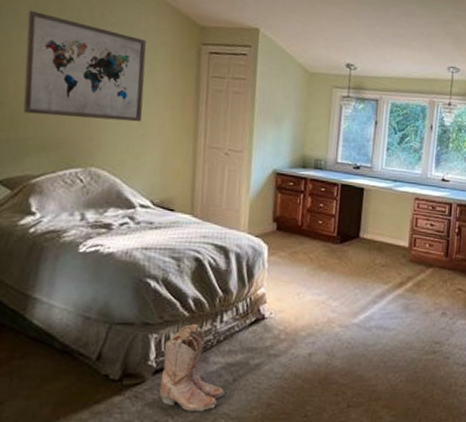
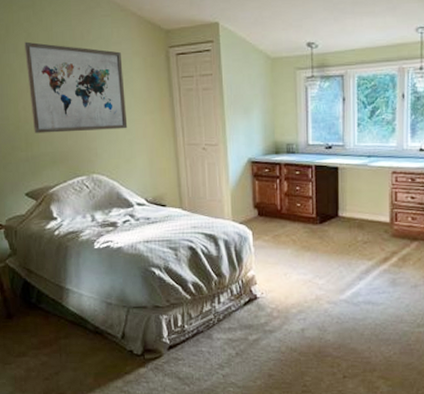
boots: present [159,323,226,411] -> none [173,305,231,381]

